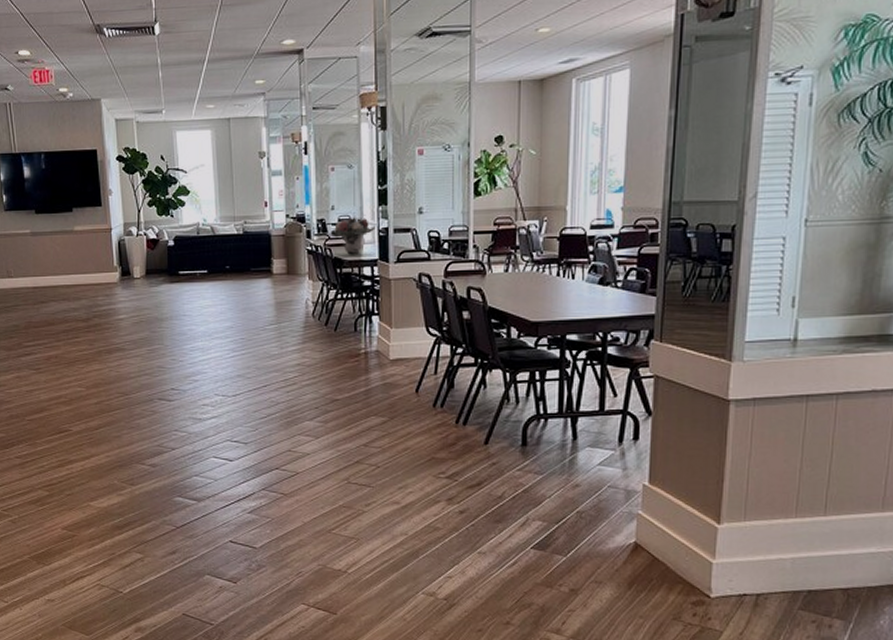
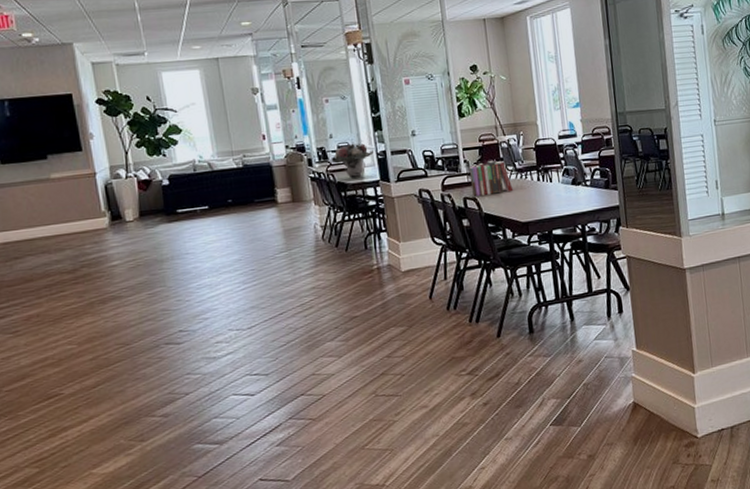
books: none [477,248,527,287] -> present [468,160,514,196]

